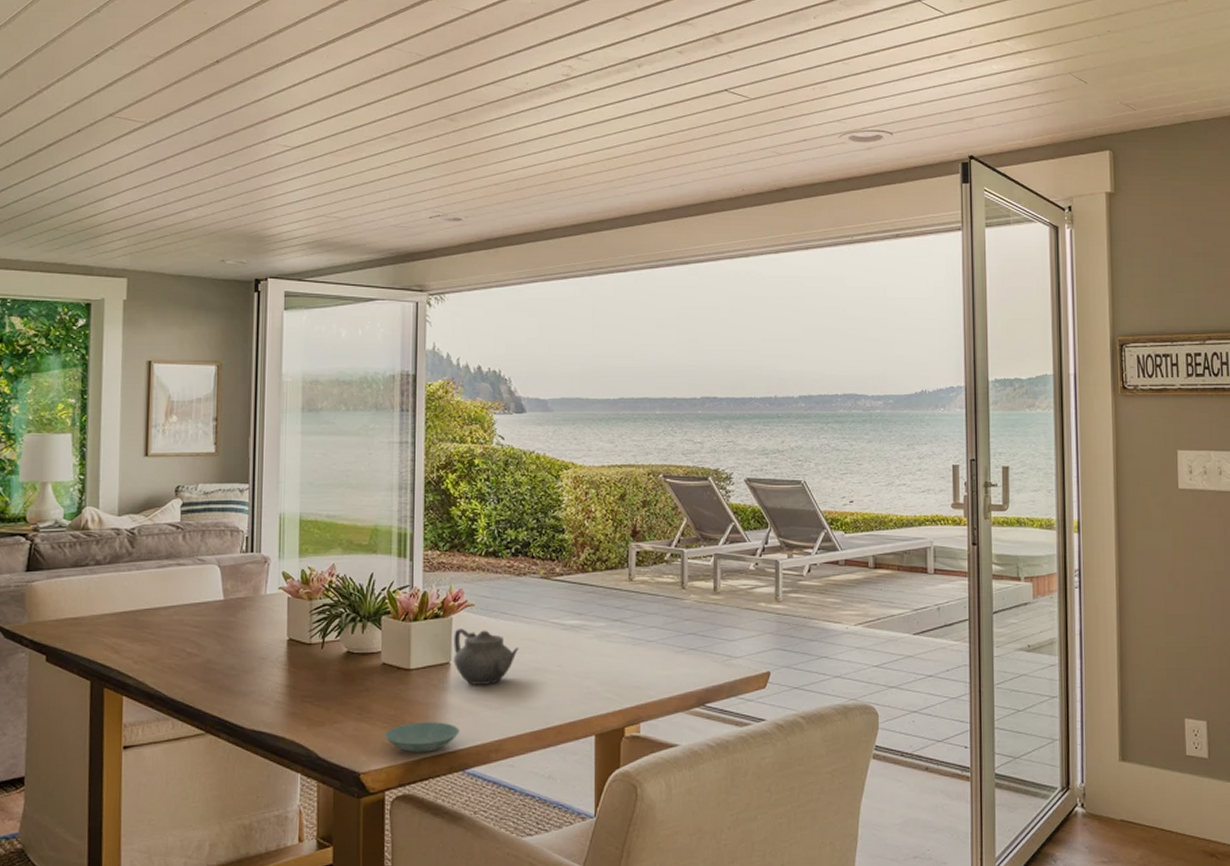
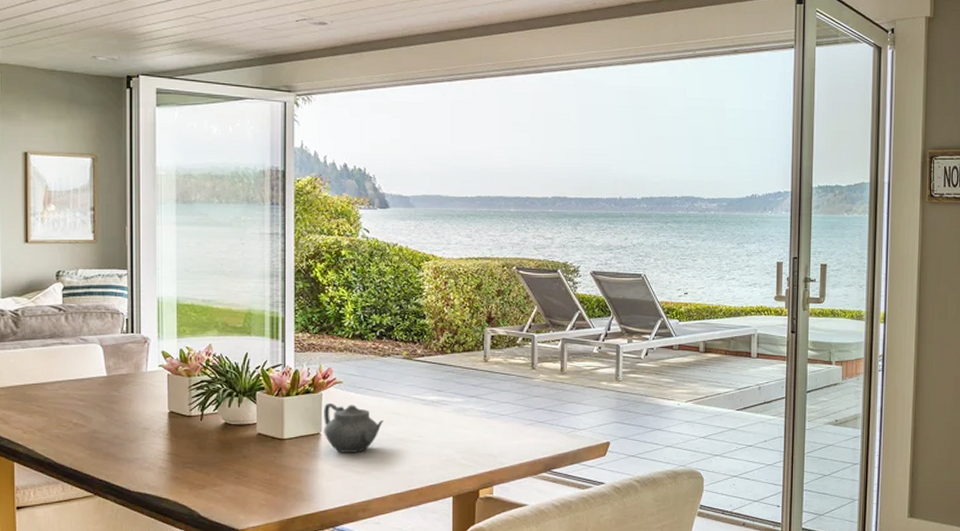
saucer: present [384,722,459,753] -> none [260,485,330,513]

